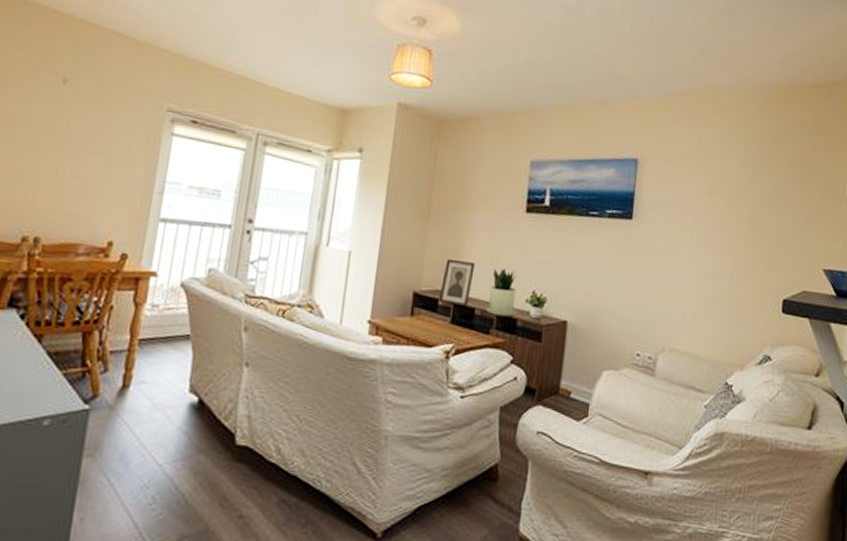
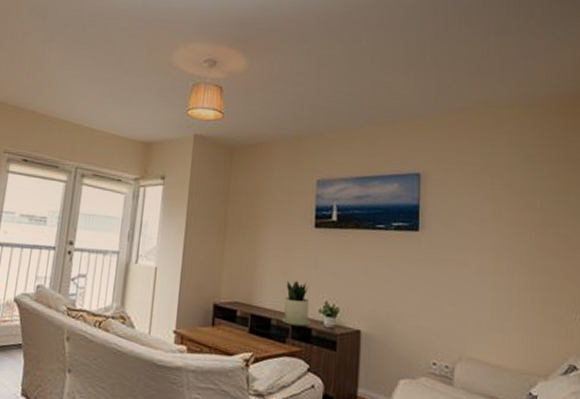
picture frame: present [438,258,475,306] -> none [237,272,269,317]

